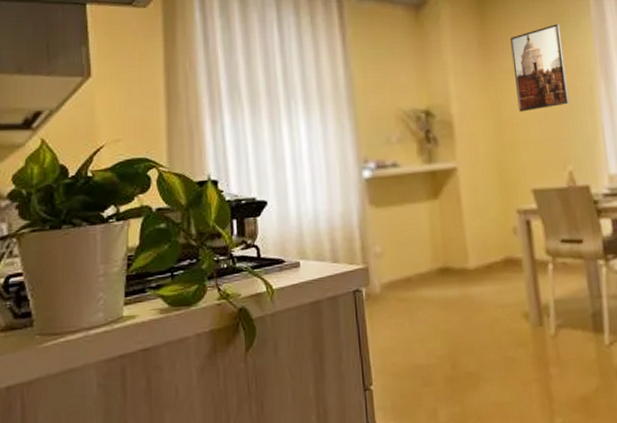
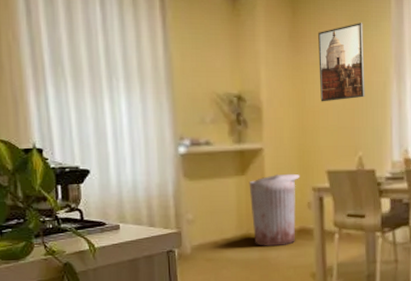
trash can: none [443,194,502,282] -> present [249,173,300,246]

